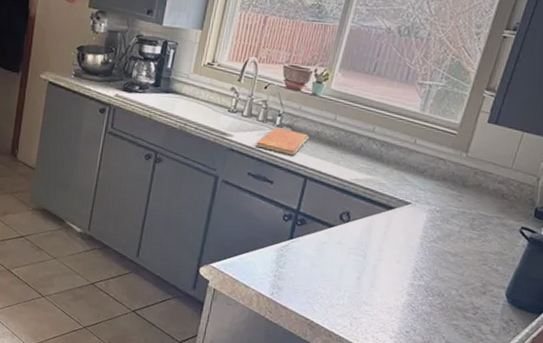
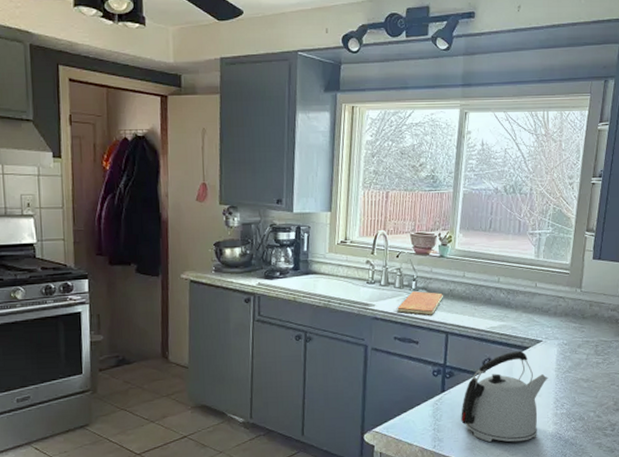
kettle: none [305,209,411,307] -> present [461,350,548,442]

